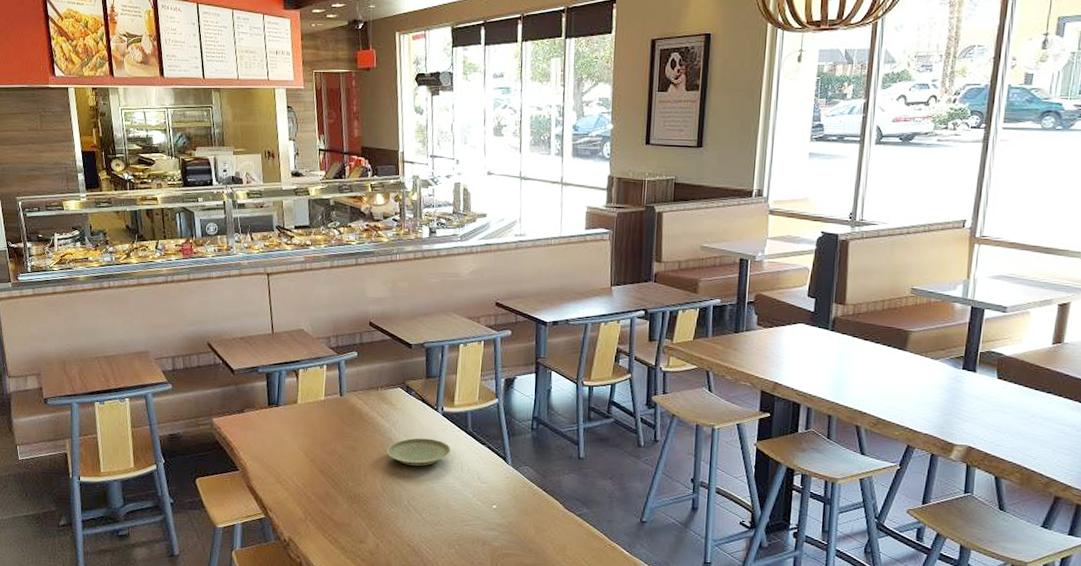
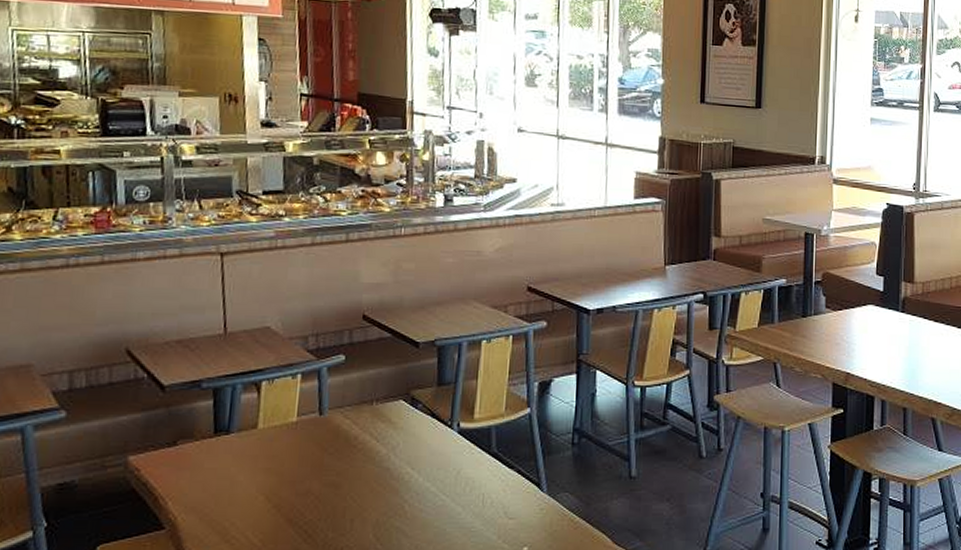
plate: present [386,437,451,466] -> none [382,465,469,503]

